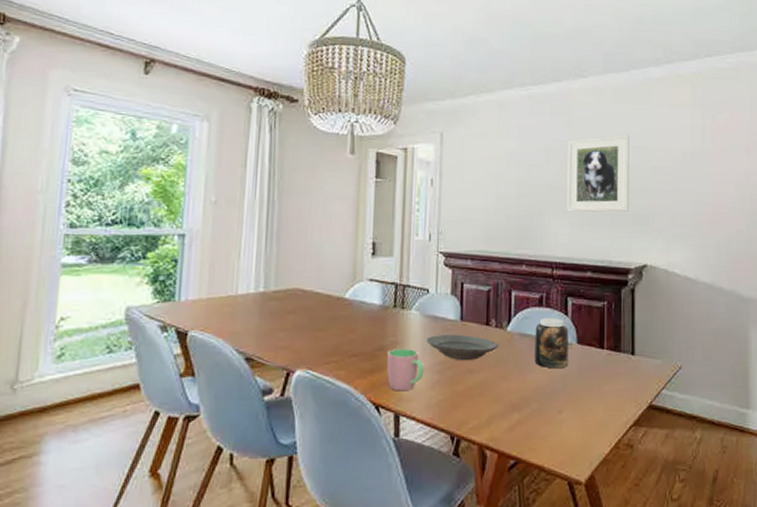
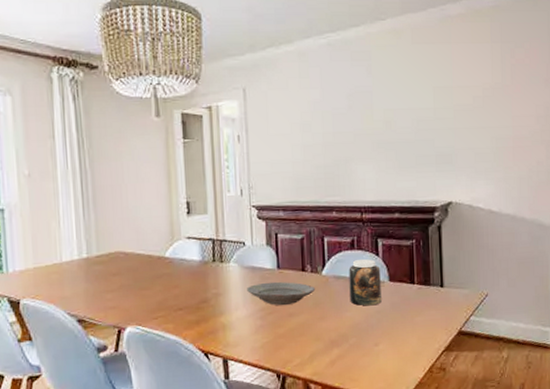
cup: present [387,348,424,391] -> none [211,298,247,339]
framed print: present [567,135,630,212] -> none [370,76,433,157]

